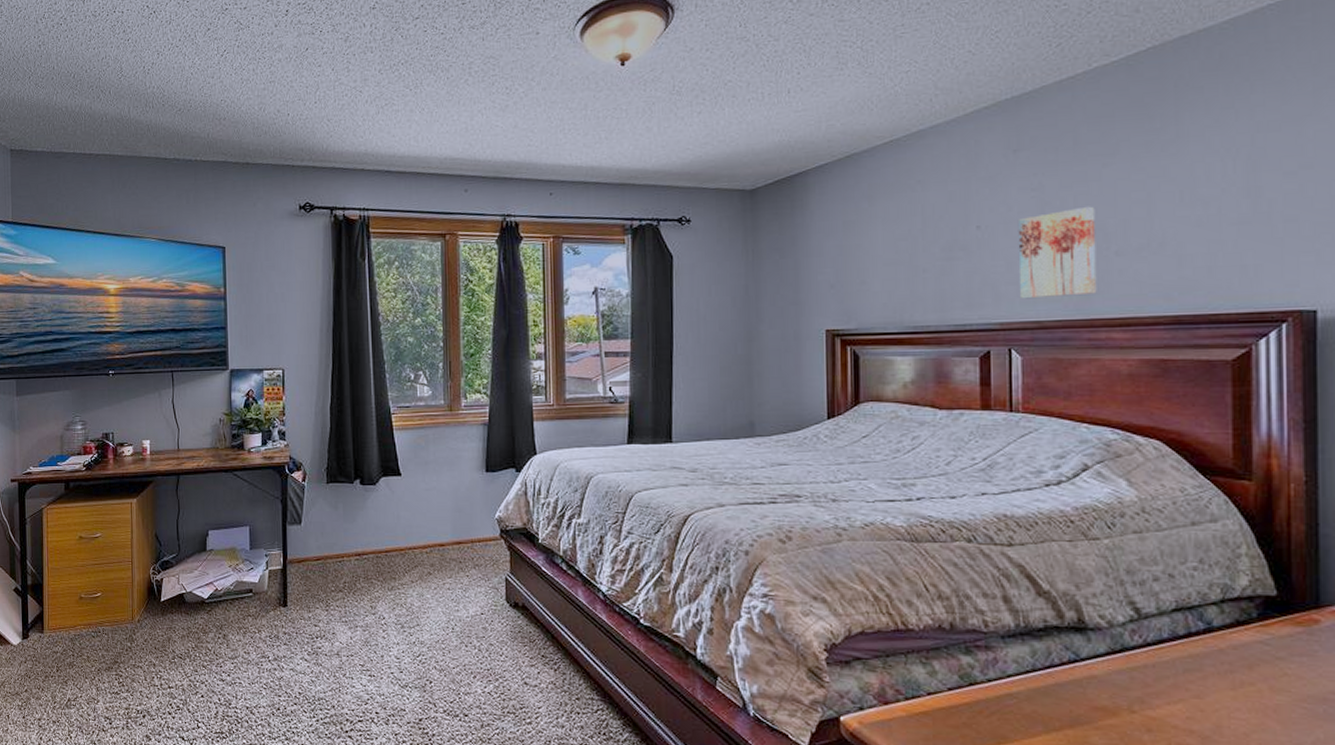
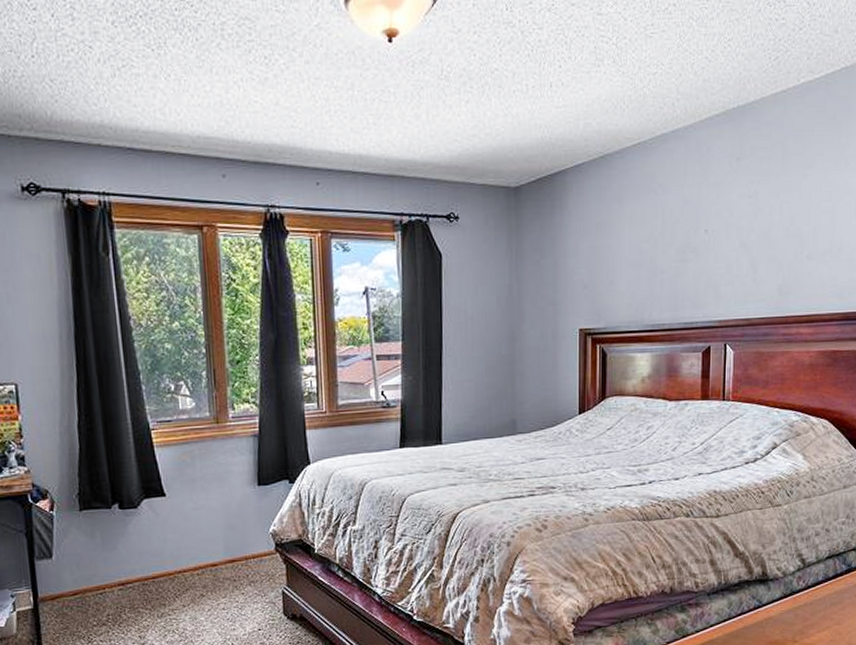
wall art: present [1017,206,1097,299] -> none [734,214,795,299]

